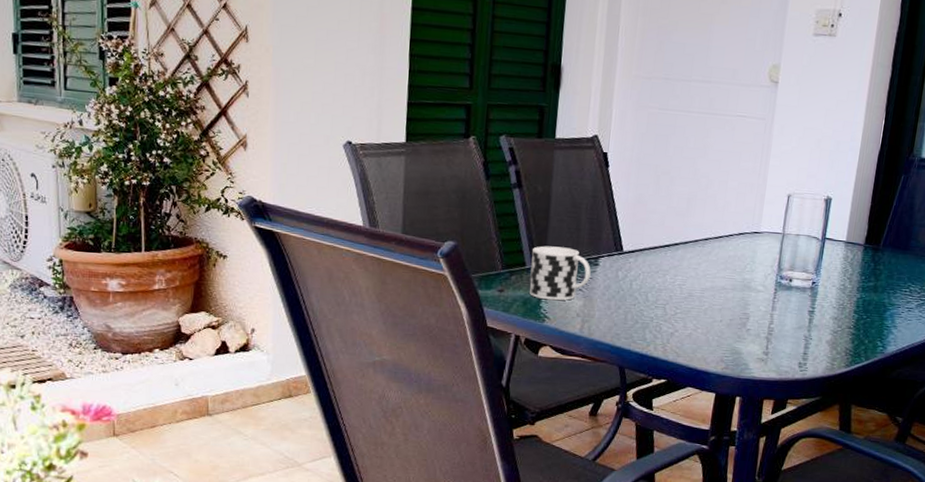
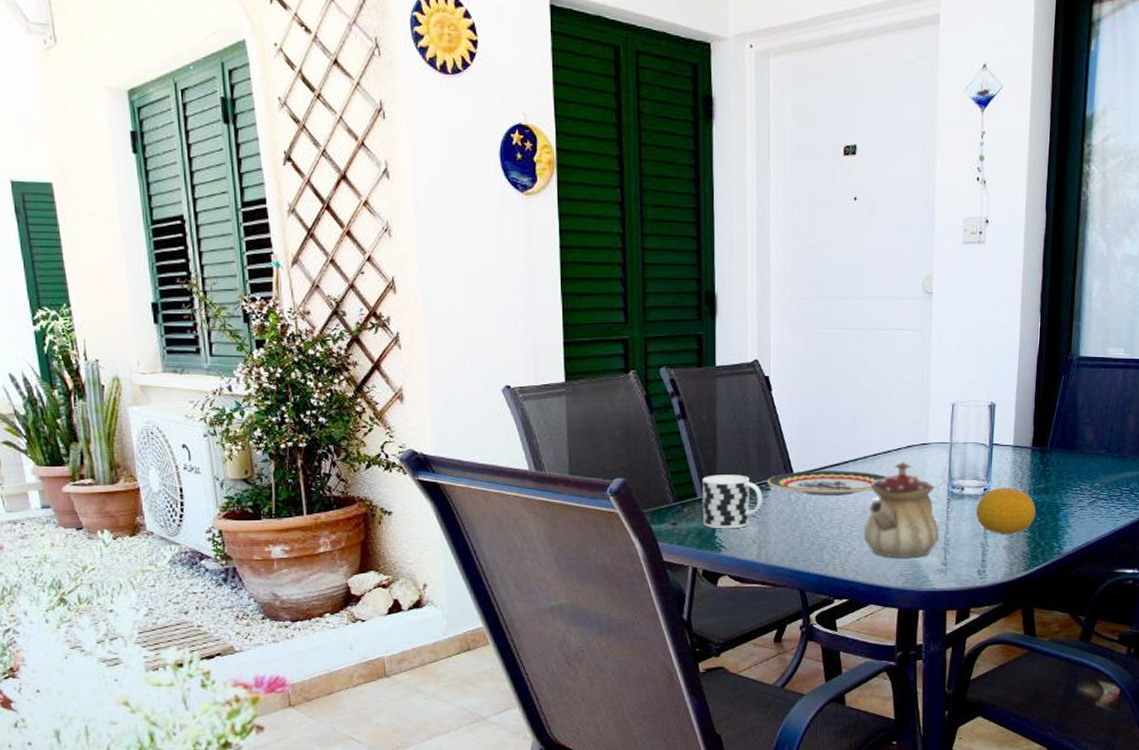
plate: none [596,249,716,277] -> present [767,471,887,495]
teapot: none [687,248,764,345] -> present [863,462,940,558]
fruit: none [802,282,863,330] -> present [976,487,1036,534]

